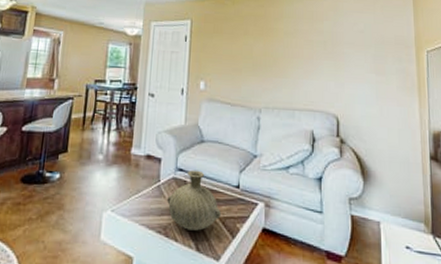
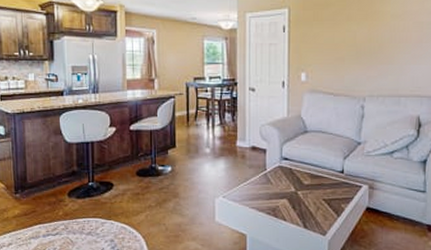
vase: present [167,170,221,231] -> none [274,158,326,211]

